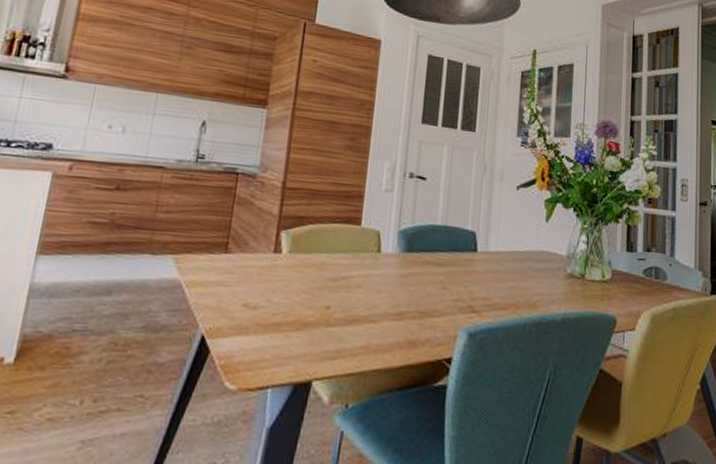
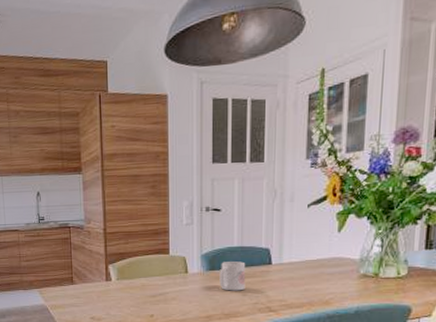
mug: none [417,243,449,282] -> present [219,261,246,291]

